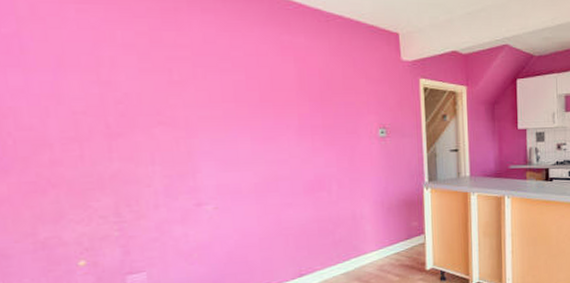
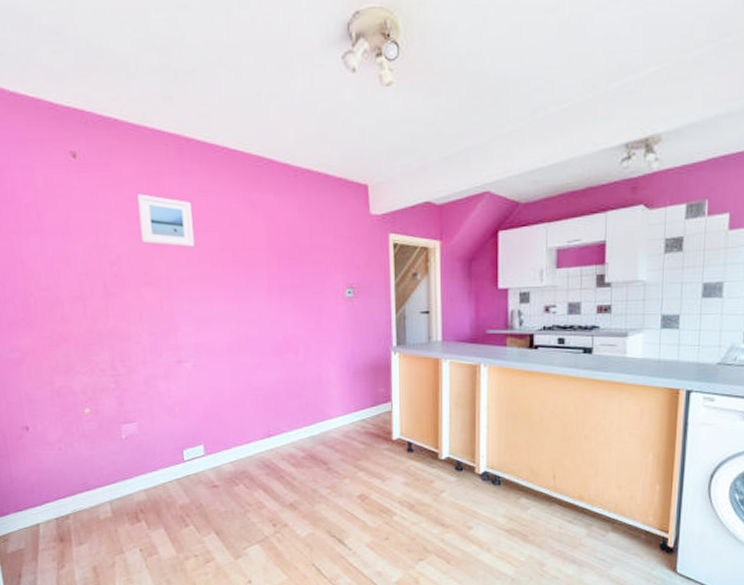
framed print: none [150,30,217,86] -> present [137,194,194,247]

